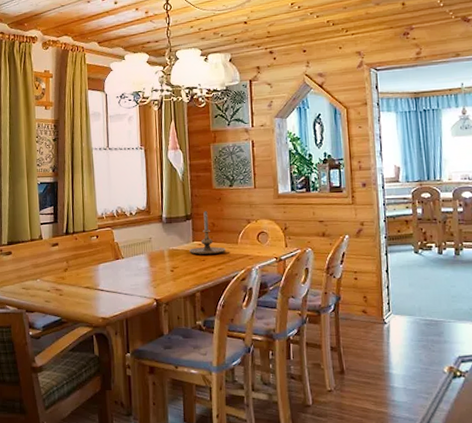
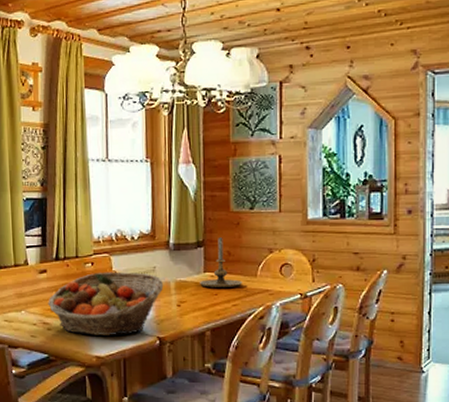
fruit basket: none [59,243,159,300] -> present [48,271,164,337]

